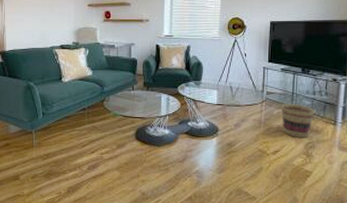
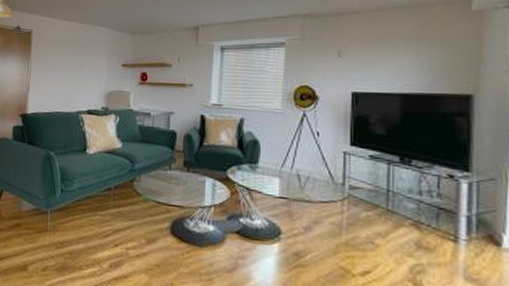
basket: present [281,103,315,138] -> none [371,203,424,257]

